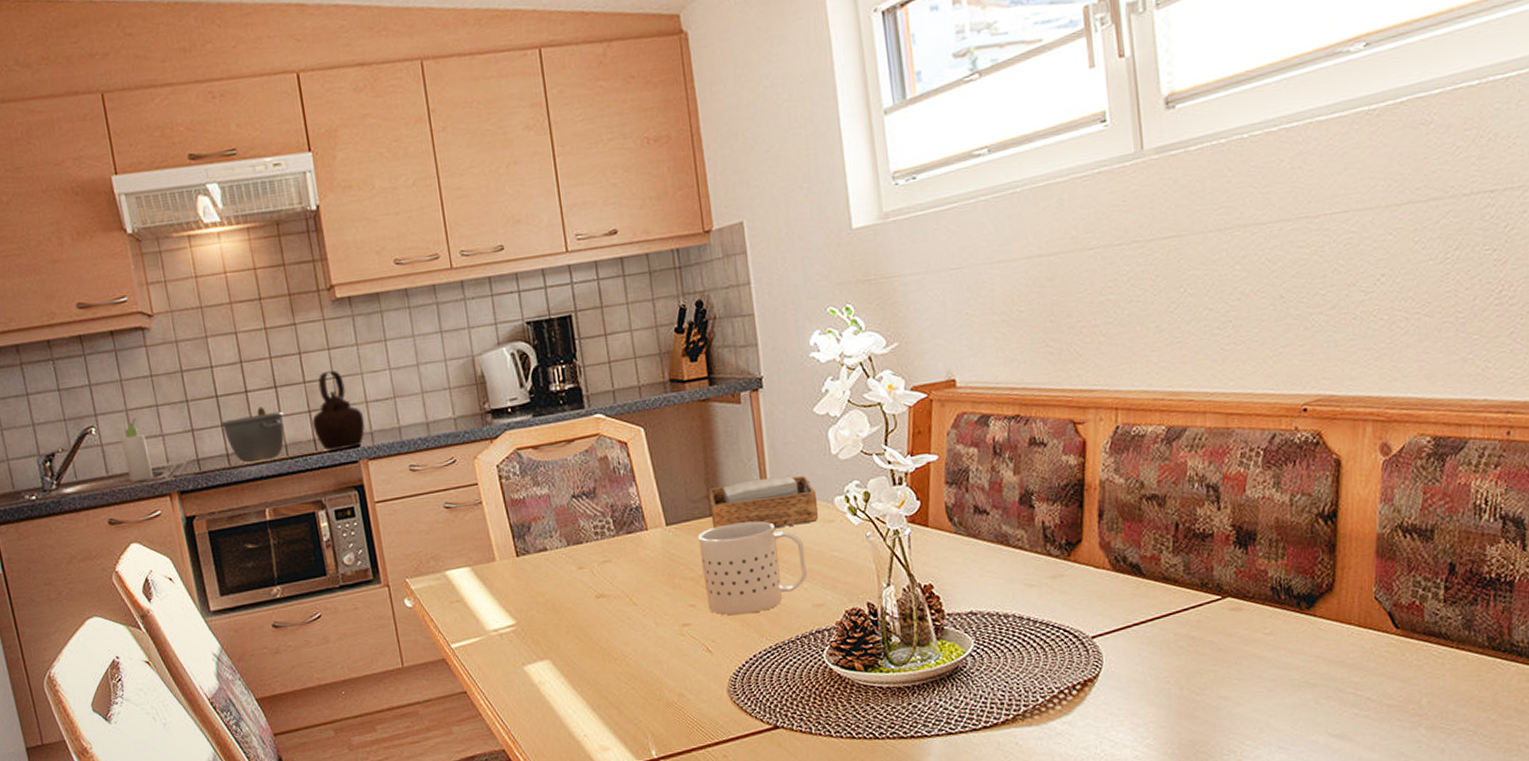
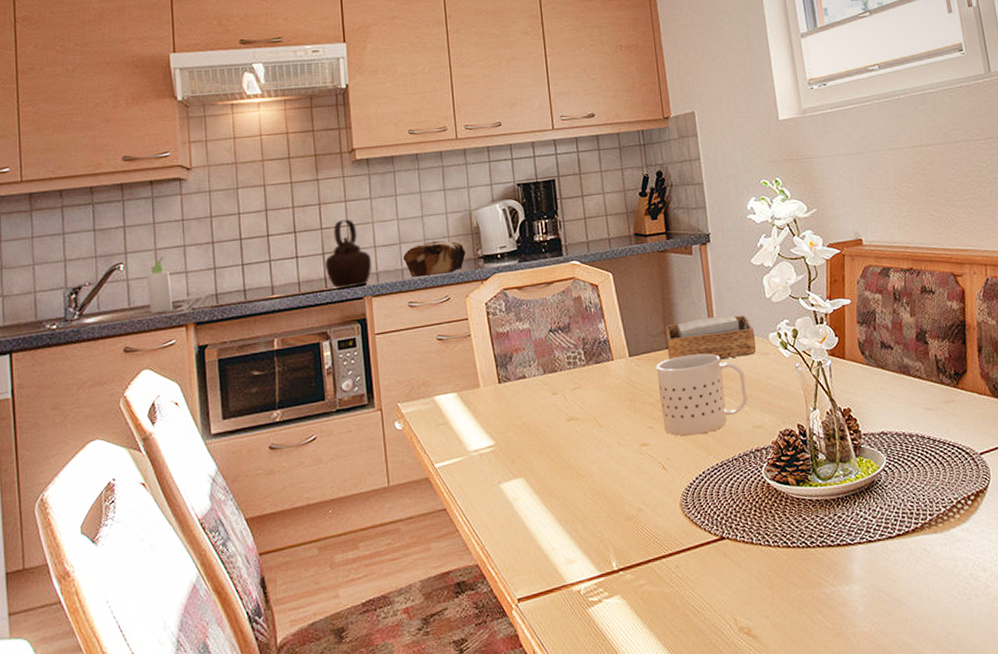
cooking pot: present [220,406,285,464] -> none [241,248,300,298]
bread loaf: none [398,393,471,438] -> present [402,240,466,278]

